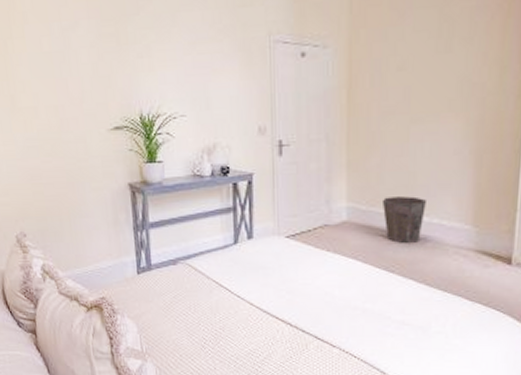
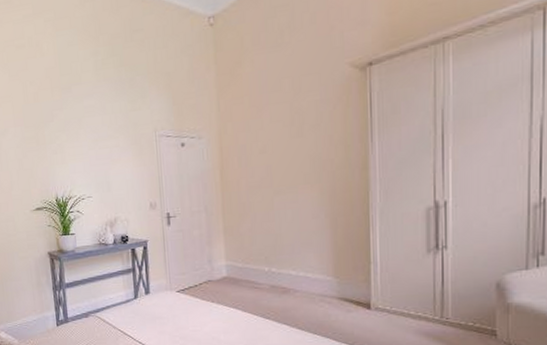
waste bin: present [381,196,426,243] -> none [254,254,293,294]

